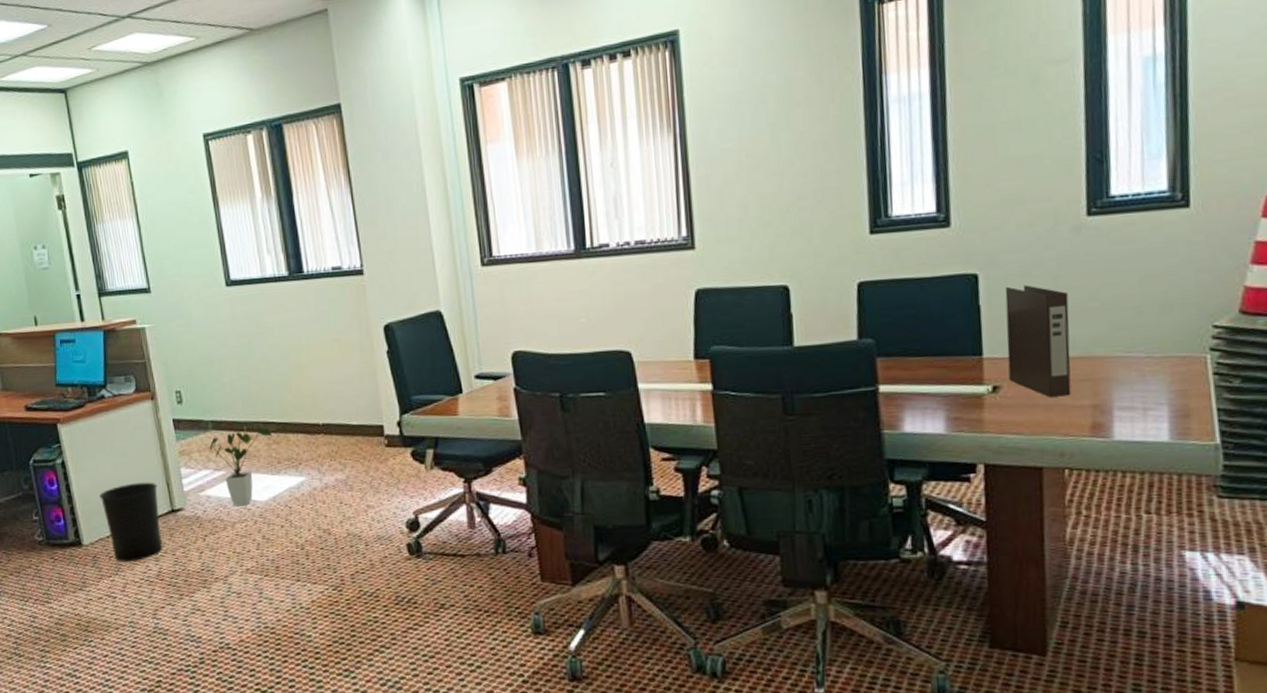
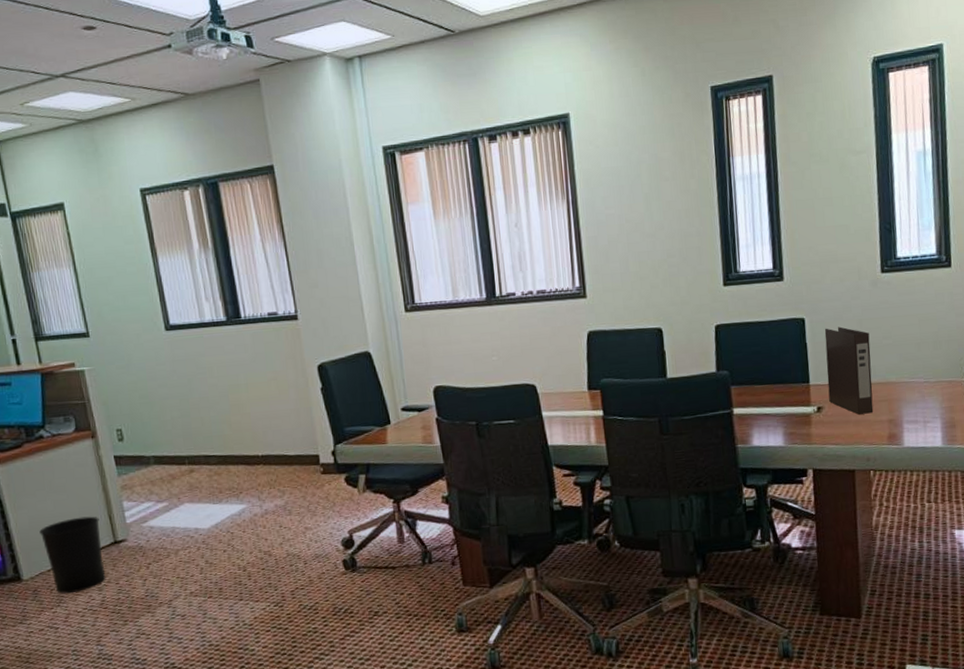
house plant: present [209,425,272,507] -> none [151,459,213,535]

